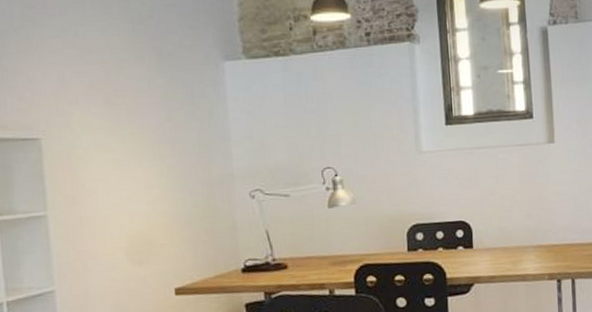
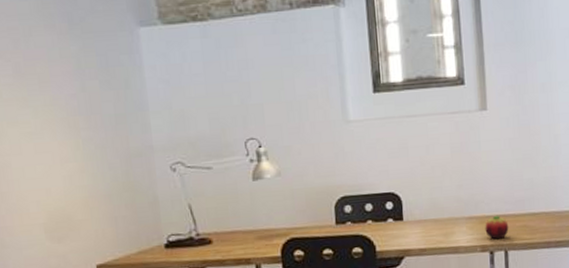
fruit: none [552,244,576,268] -> present [485,215,509,240]

